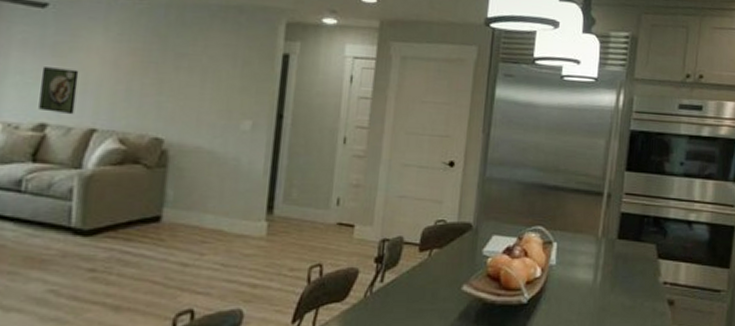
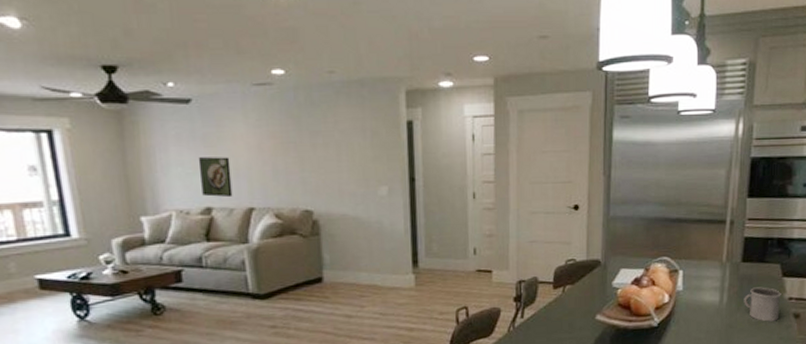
mug: none [618,267,656,307] -> present [744,287,781,322]

